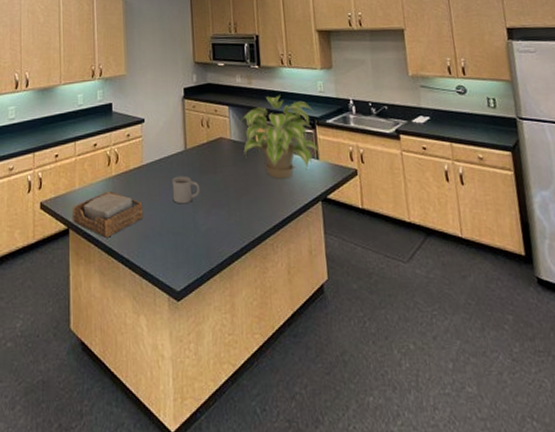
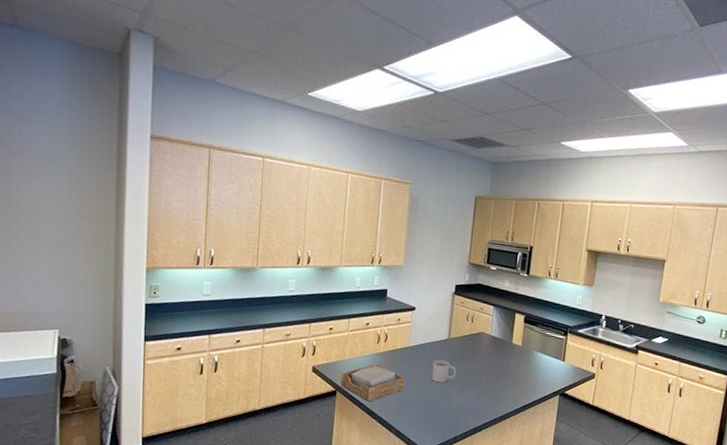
plant: present [240,94,320,179] -> none [500,302,569,374]

